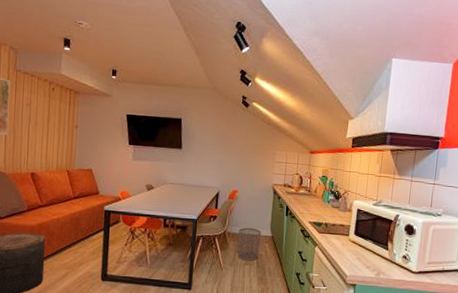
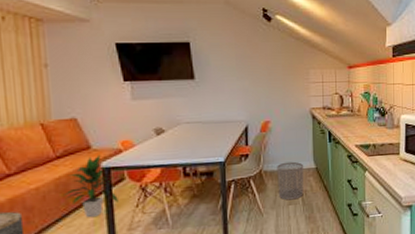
indoor plant: none [75,199,113,249] -> present [64,154,118,218]

